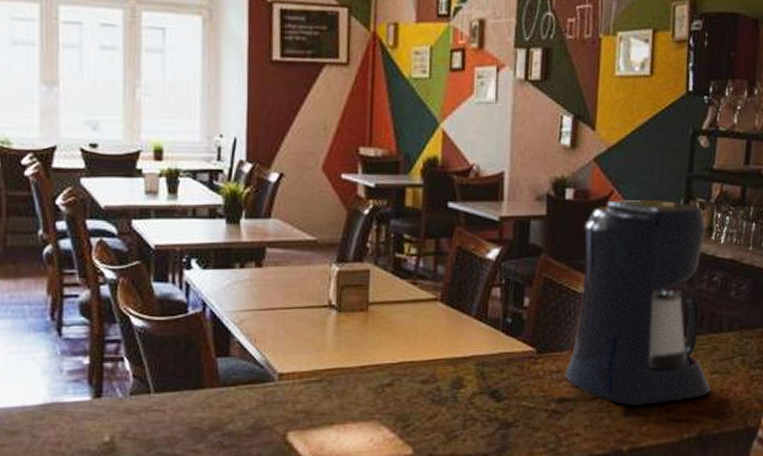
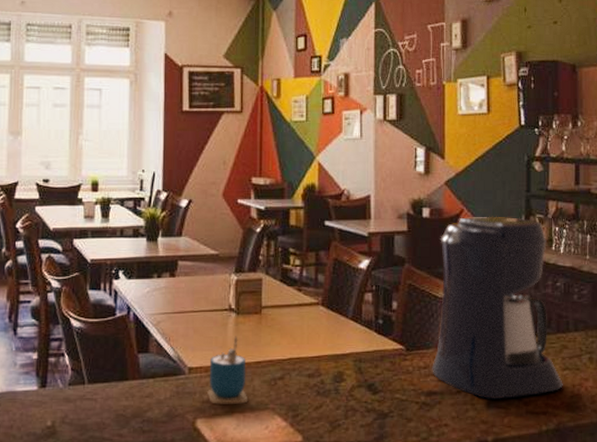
cup: none [301,337,351,415] -> present [207,336,249,405]

